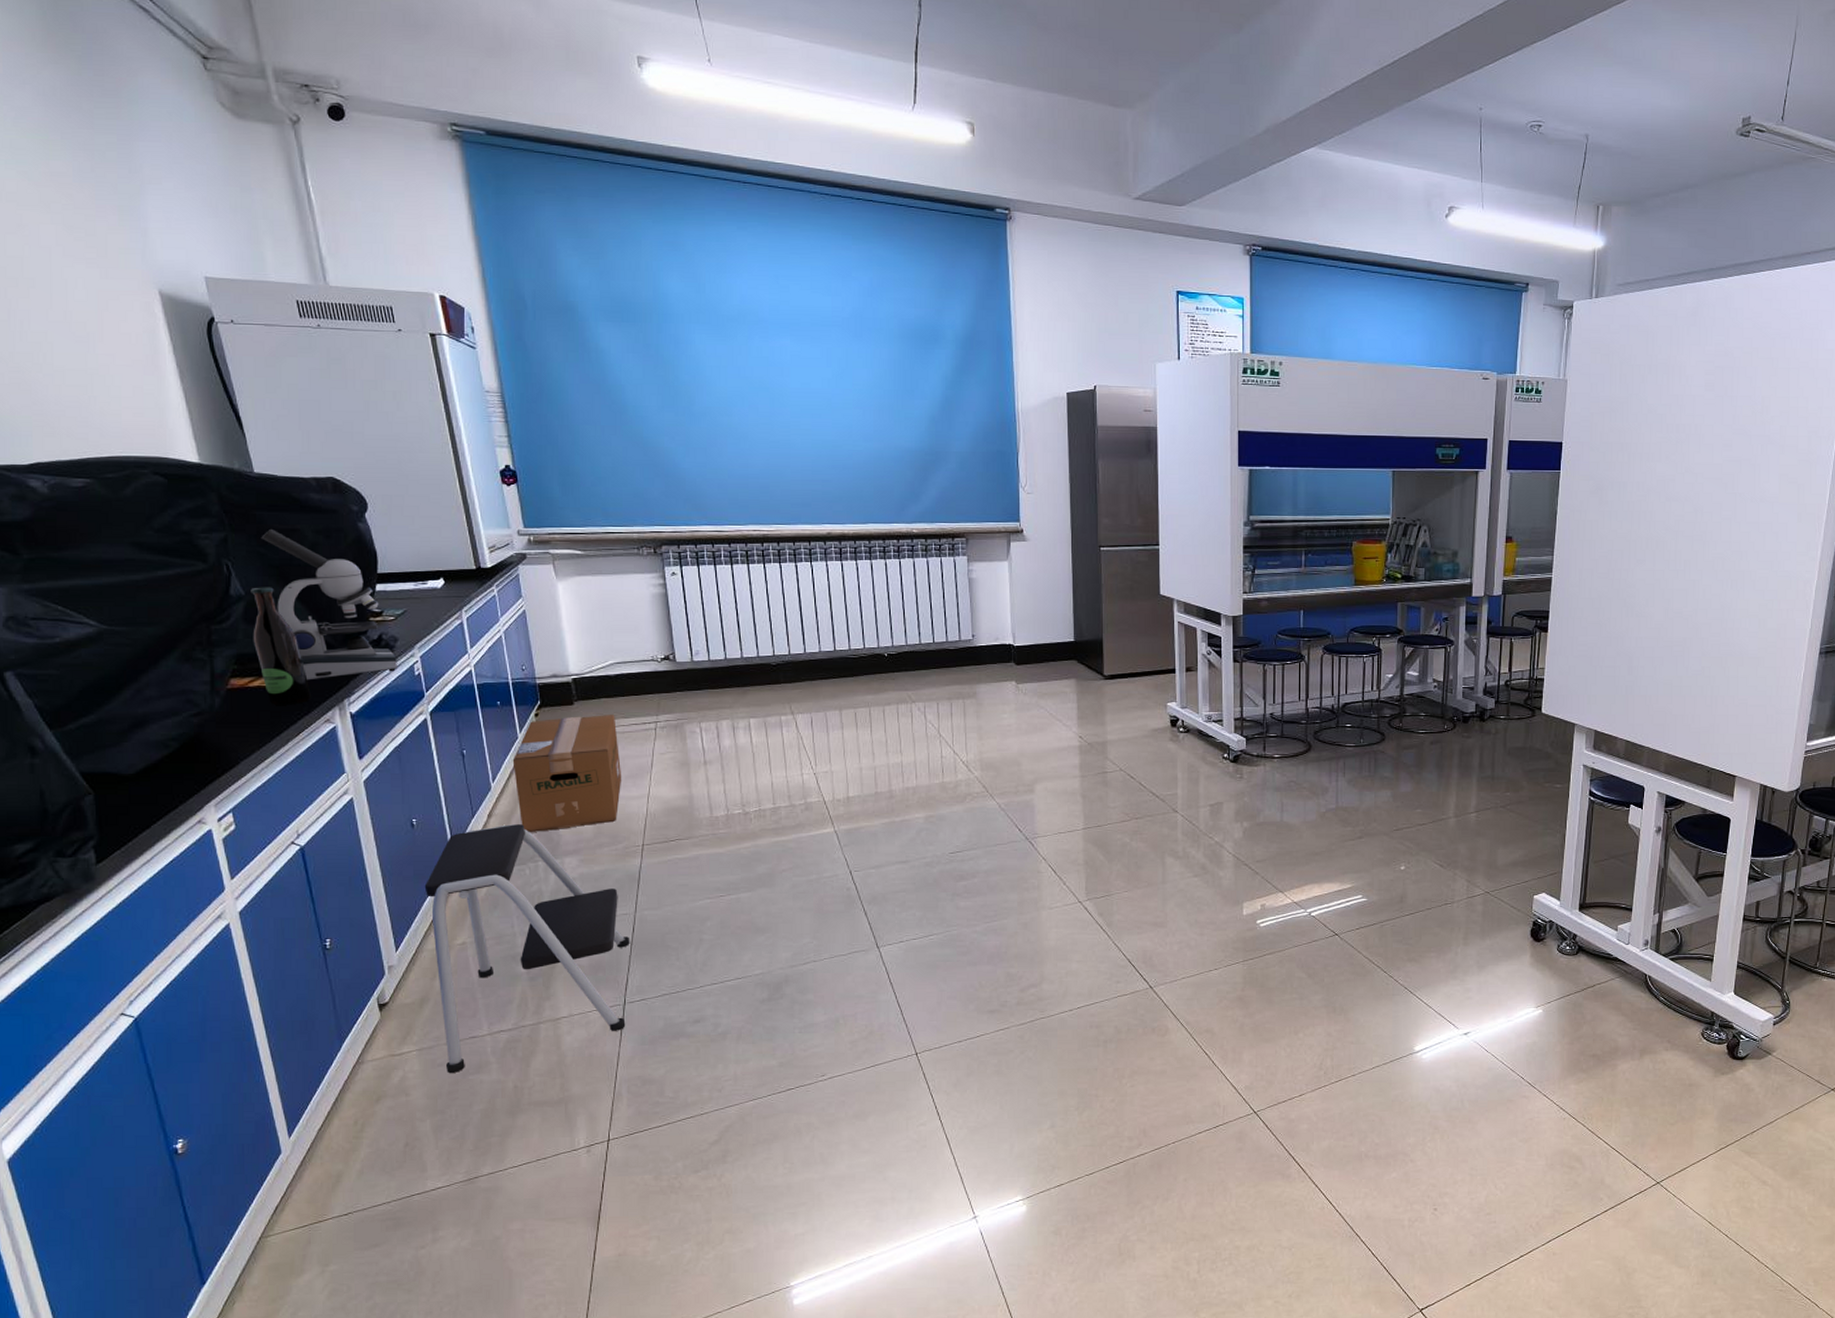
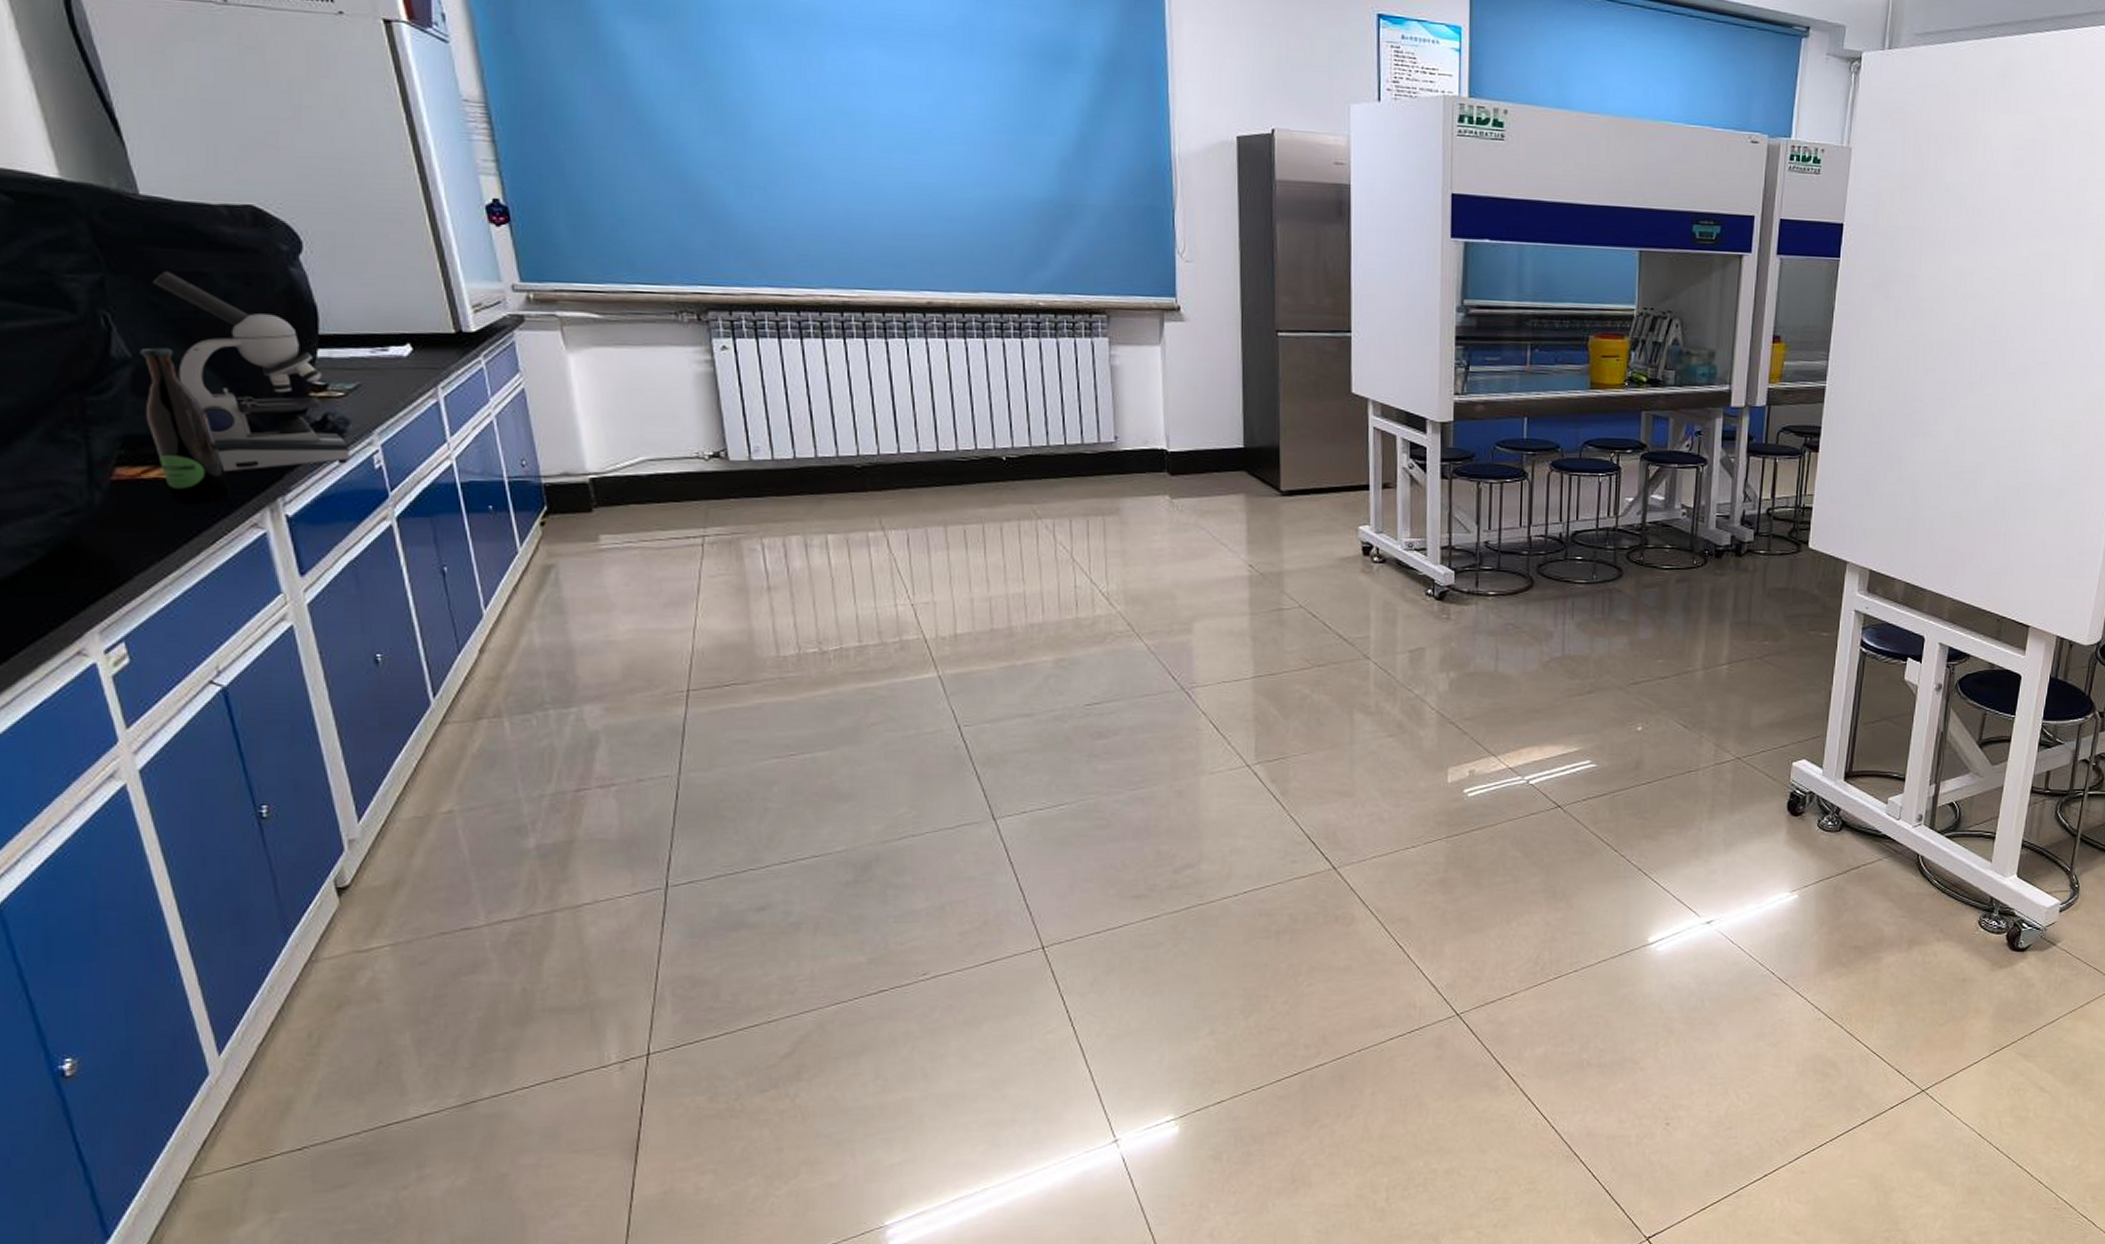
step stool: present [424,824,630,1074] -> none [395,662,673,974]
box: present [512,715,622,833] -> none [511,525,659,674]

